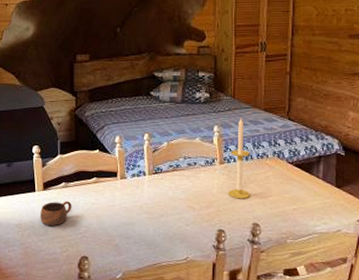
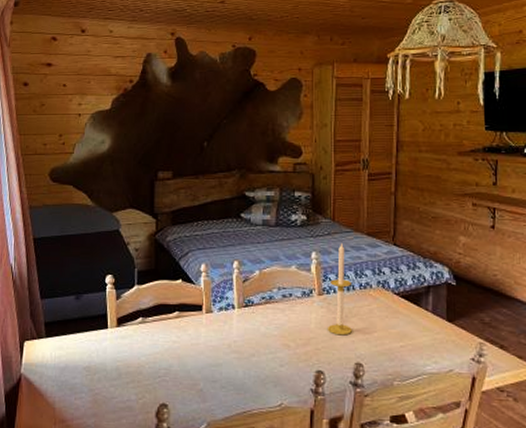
cup: present [40,201,72,226] -> none [113,339,150,369]

